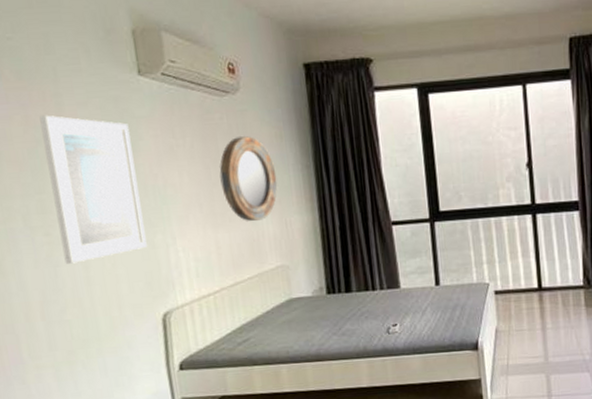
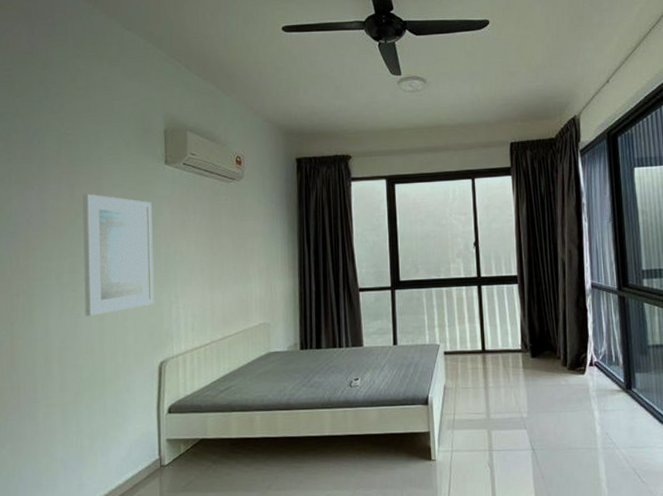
home mirror: present [219,136,278,221] -> none [220,214,267,284]

